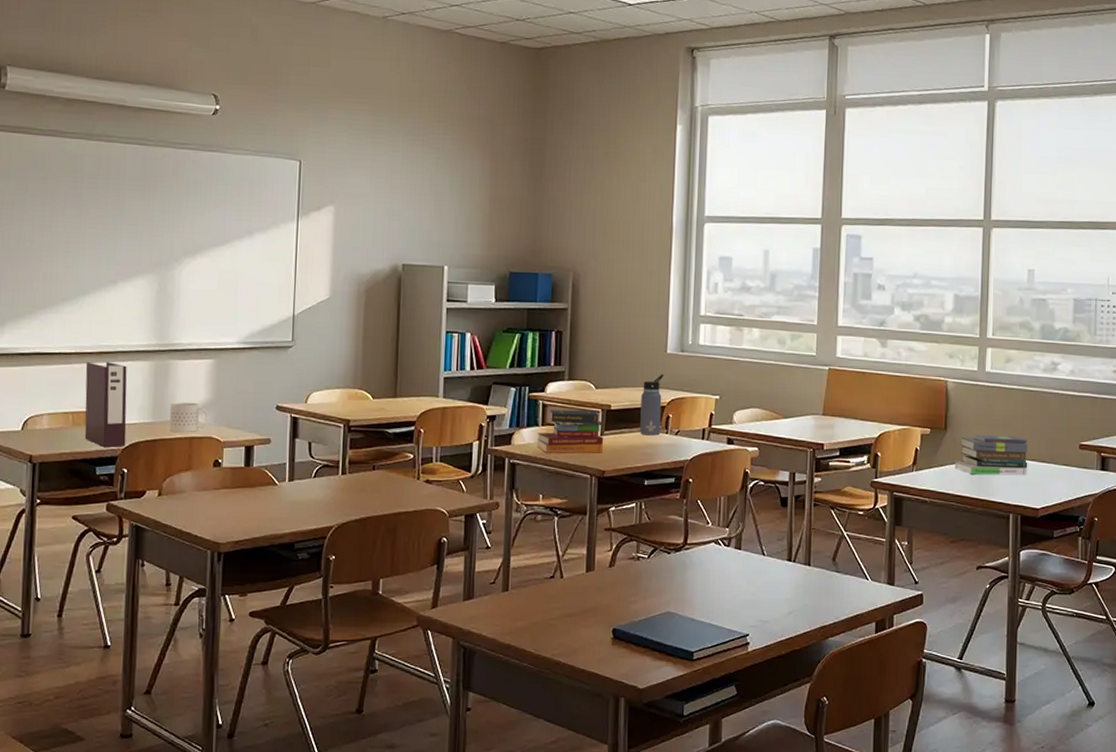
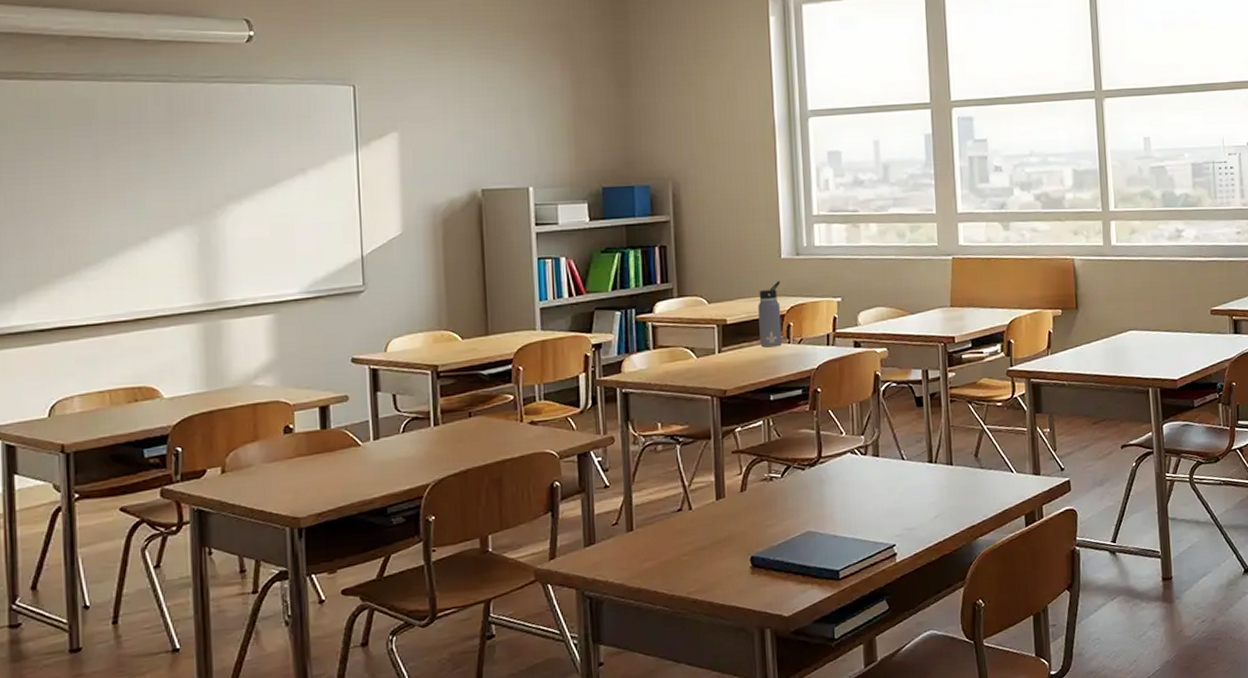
binder: present [84,361,127,447] -> none [120,329,177,426]
mug: present [169,402,209,433] -> none [227,365,273,401]
books: present [537,410,604,454] -> none [649,327,723,379]
books: present [955,435,1028,476] -> none [1089,308,1163,352]

